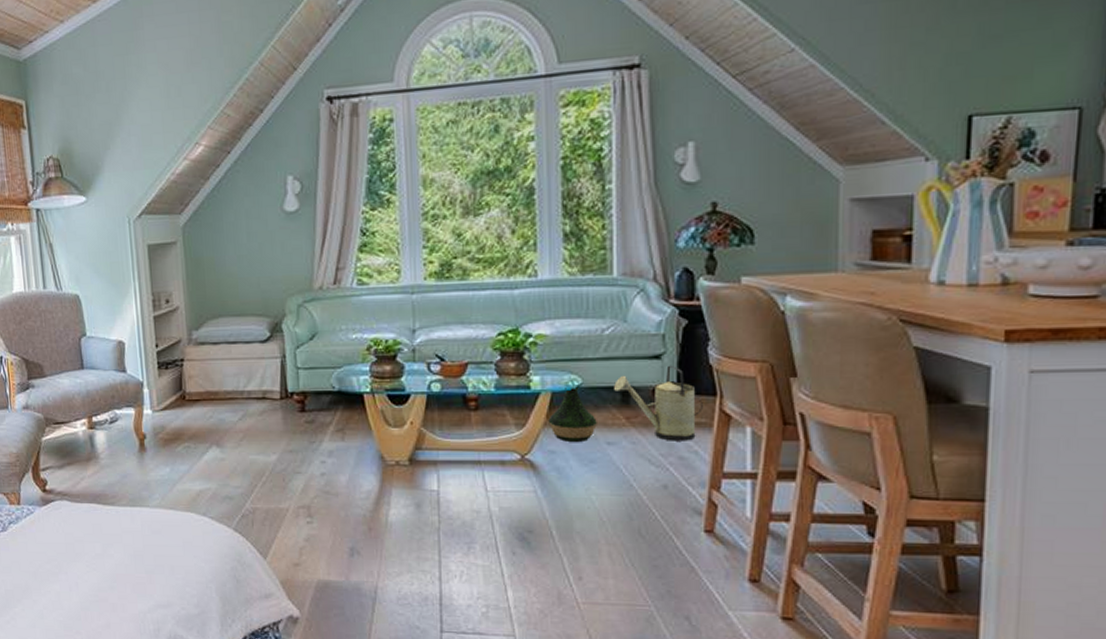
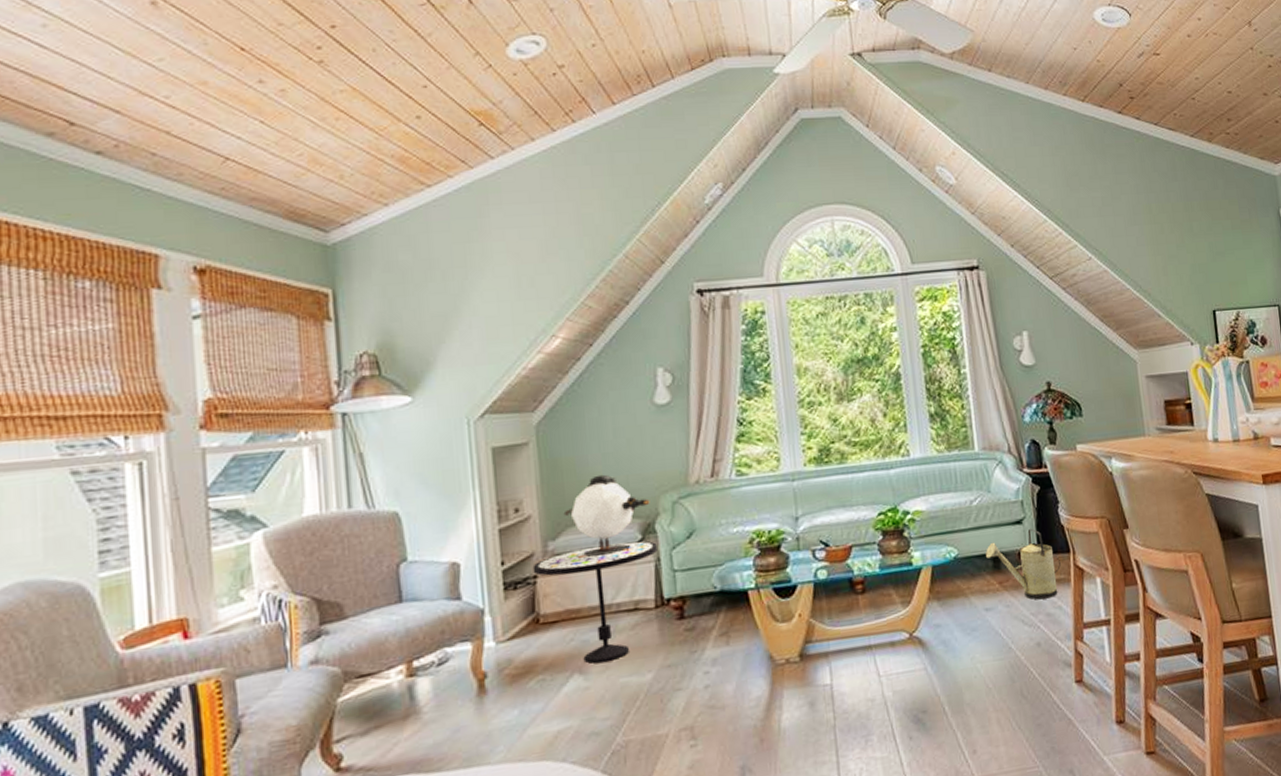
side table: none [180,338,283,440] -> present [532,541,658,664]
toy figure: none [205,275,278,347] -> present [563,474,650,557]
vase: present [548,388,597,442] -> none [931,559,975,614]

